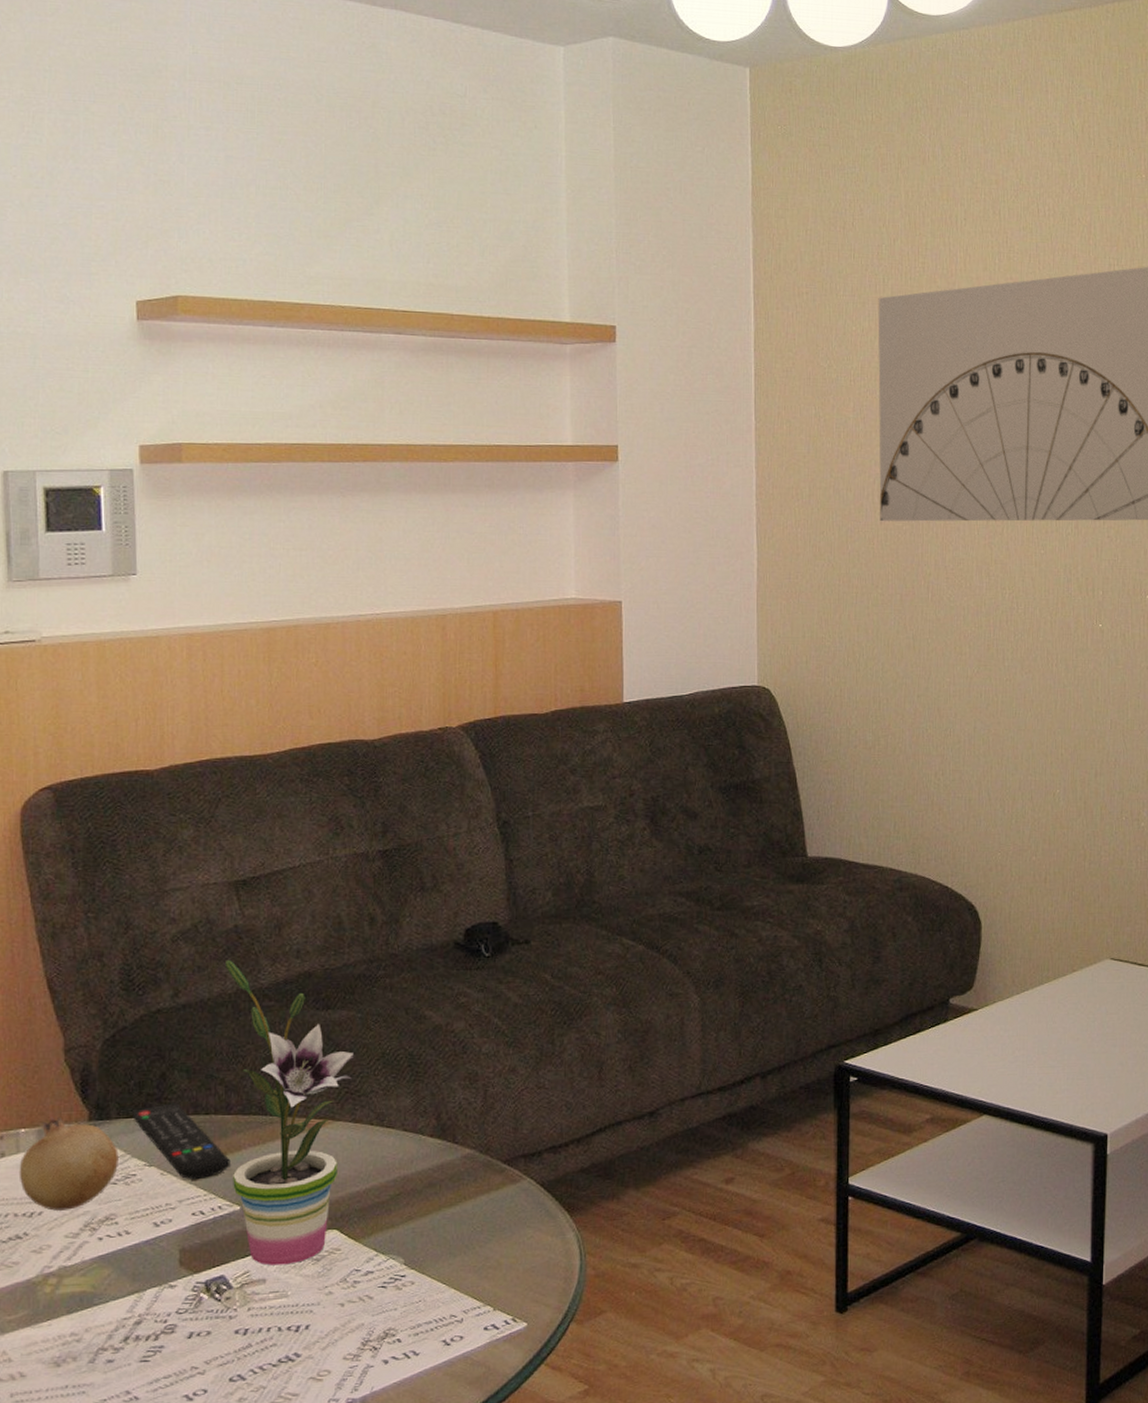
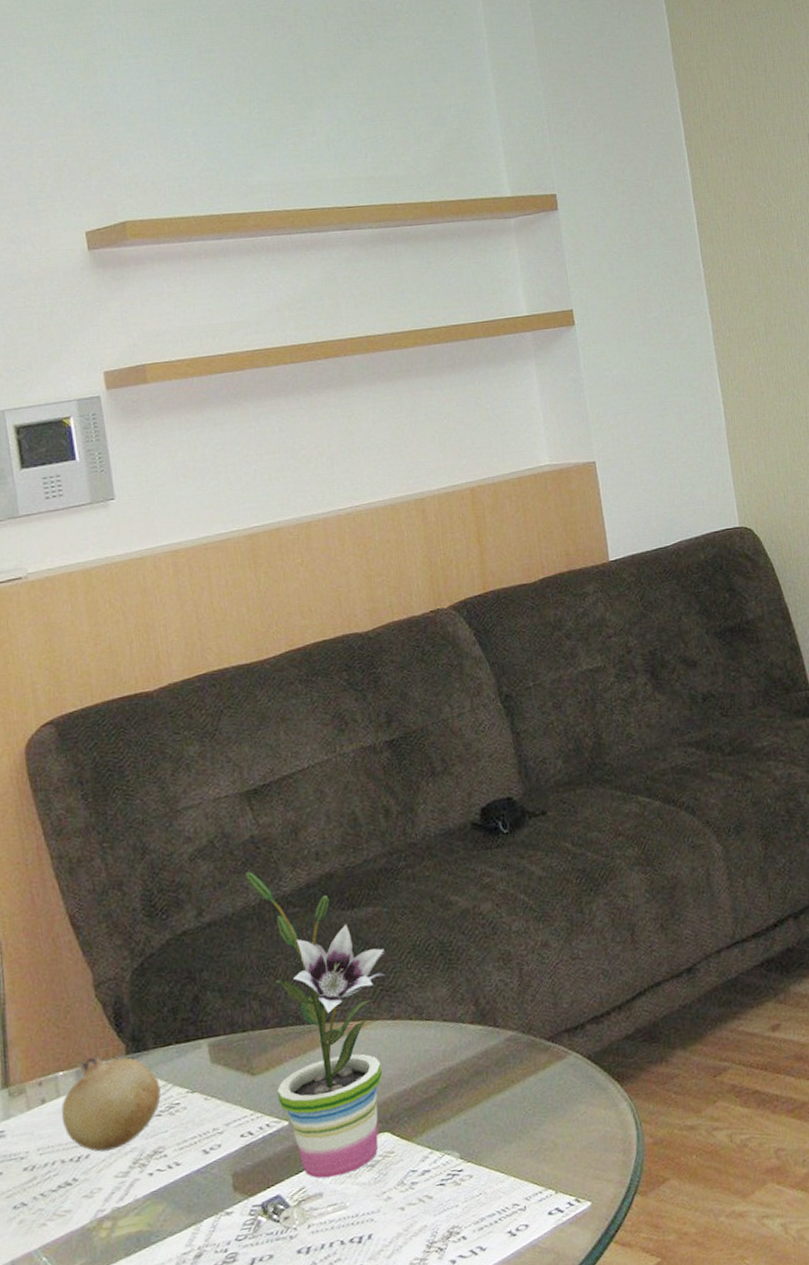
remote control: present [132,1103,231,1180] -> none [169,1024,274,1101]

